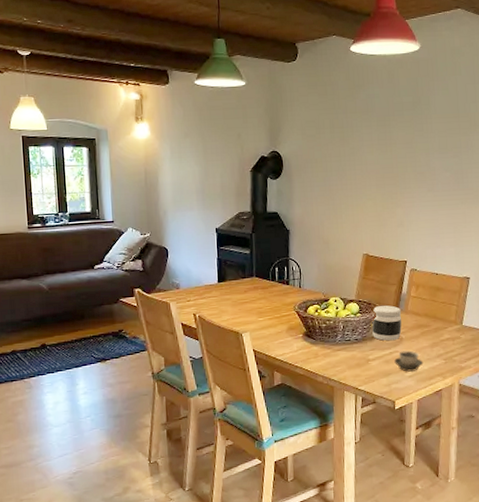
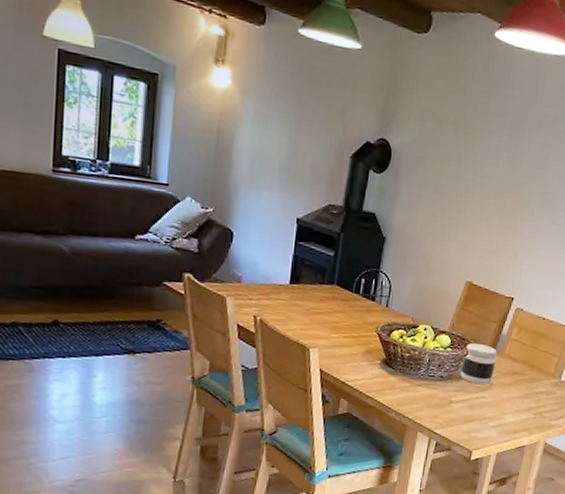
cup: present [394,350,424,372] -> none [479,397,511,422]

